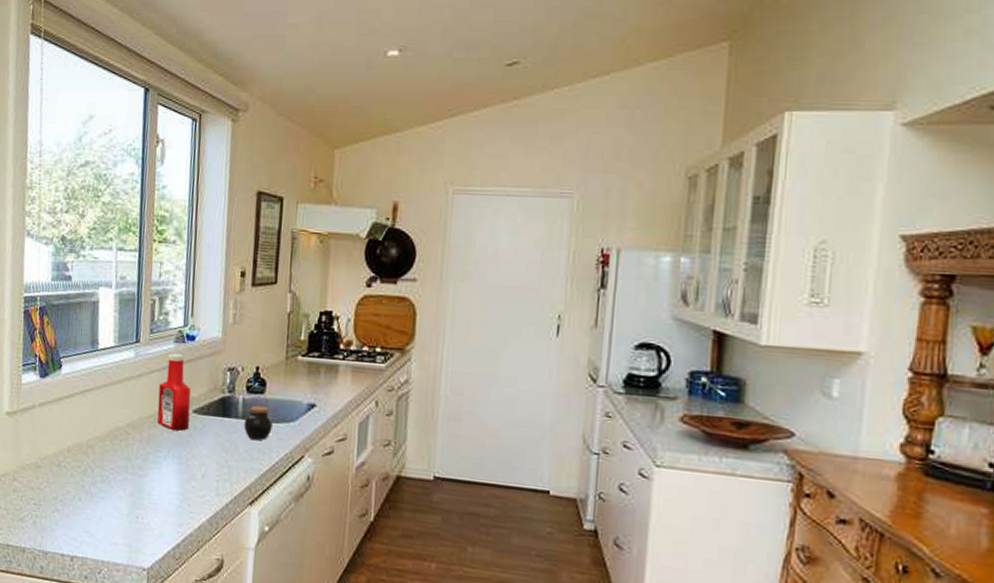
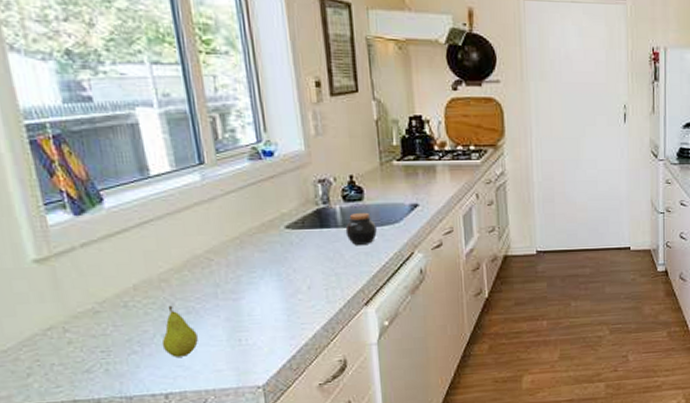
fruit: none [77,471,107,523] -> present [161,305,199,357]
ketchup bottle: present [157,353,191,431] -> none [239,172,283,249]

